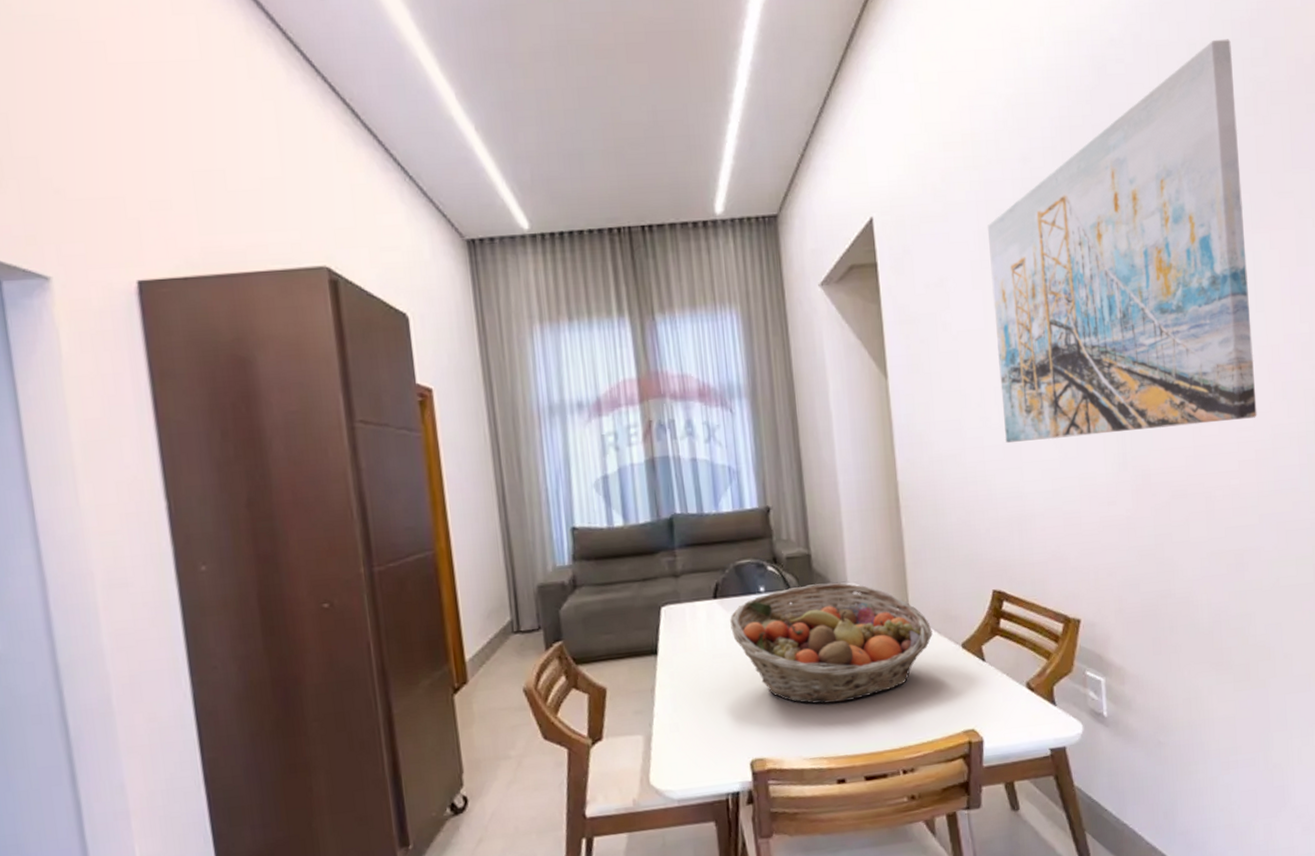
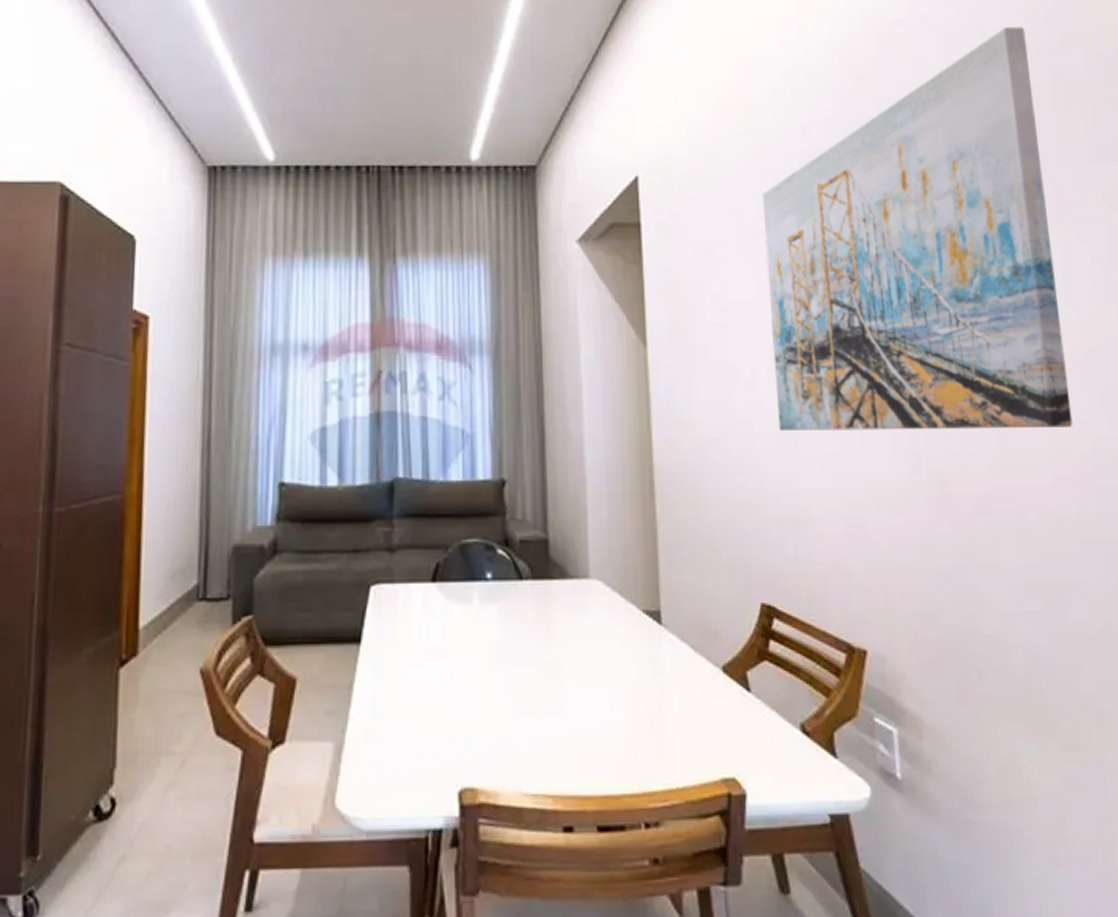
fruit basket: present [730,582,933,704] -> none [449,576,688,726]

